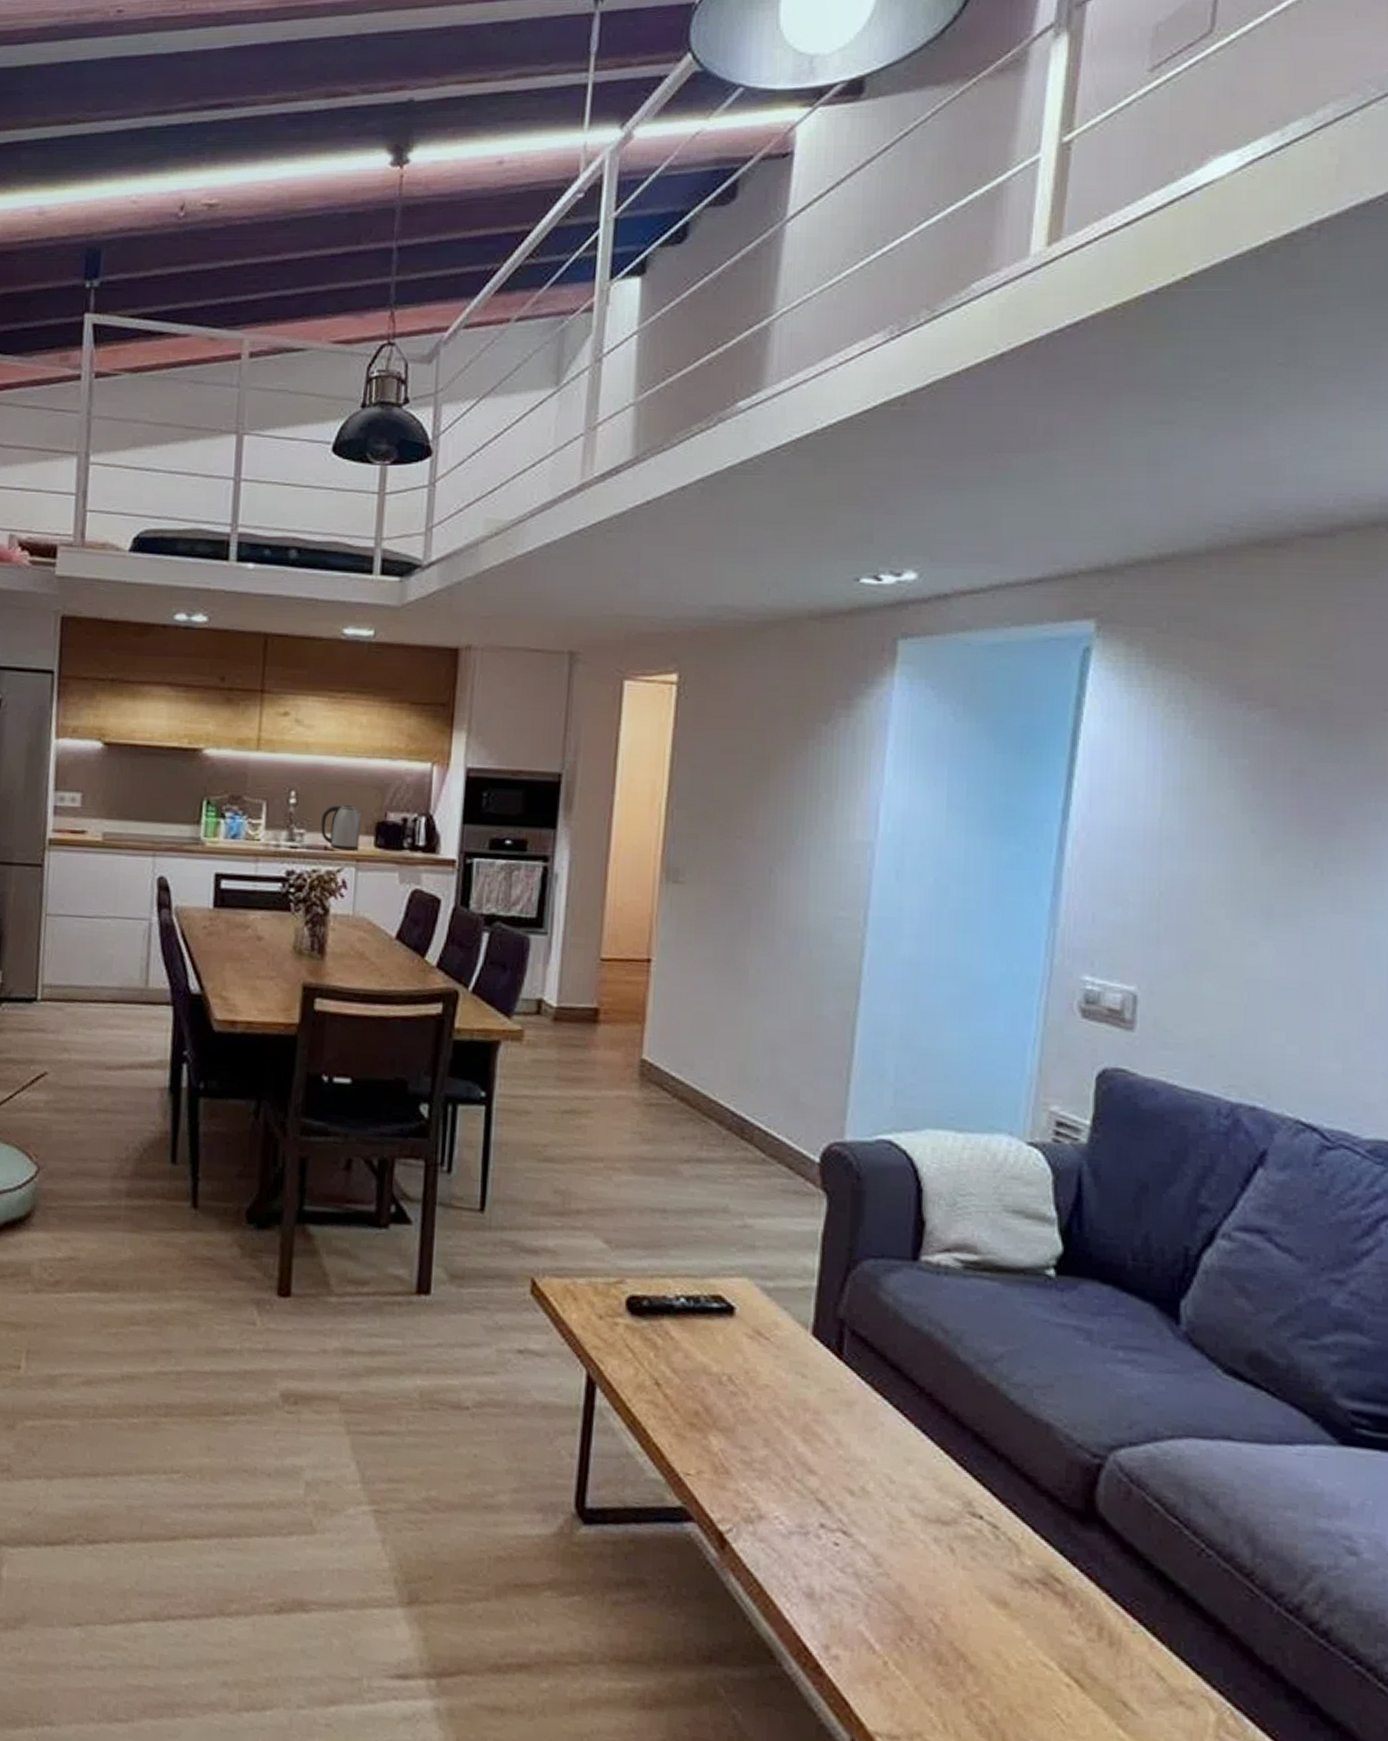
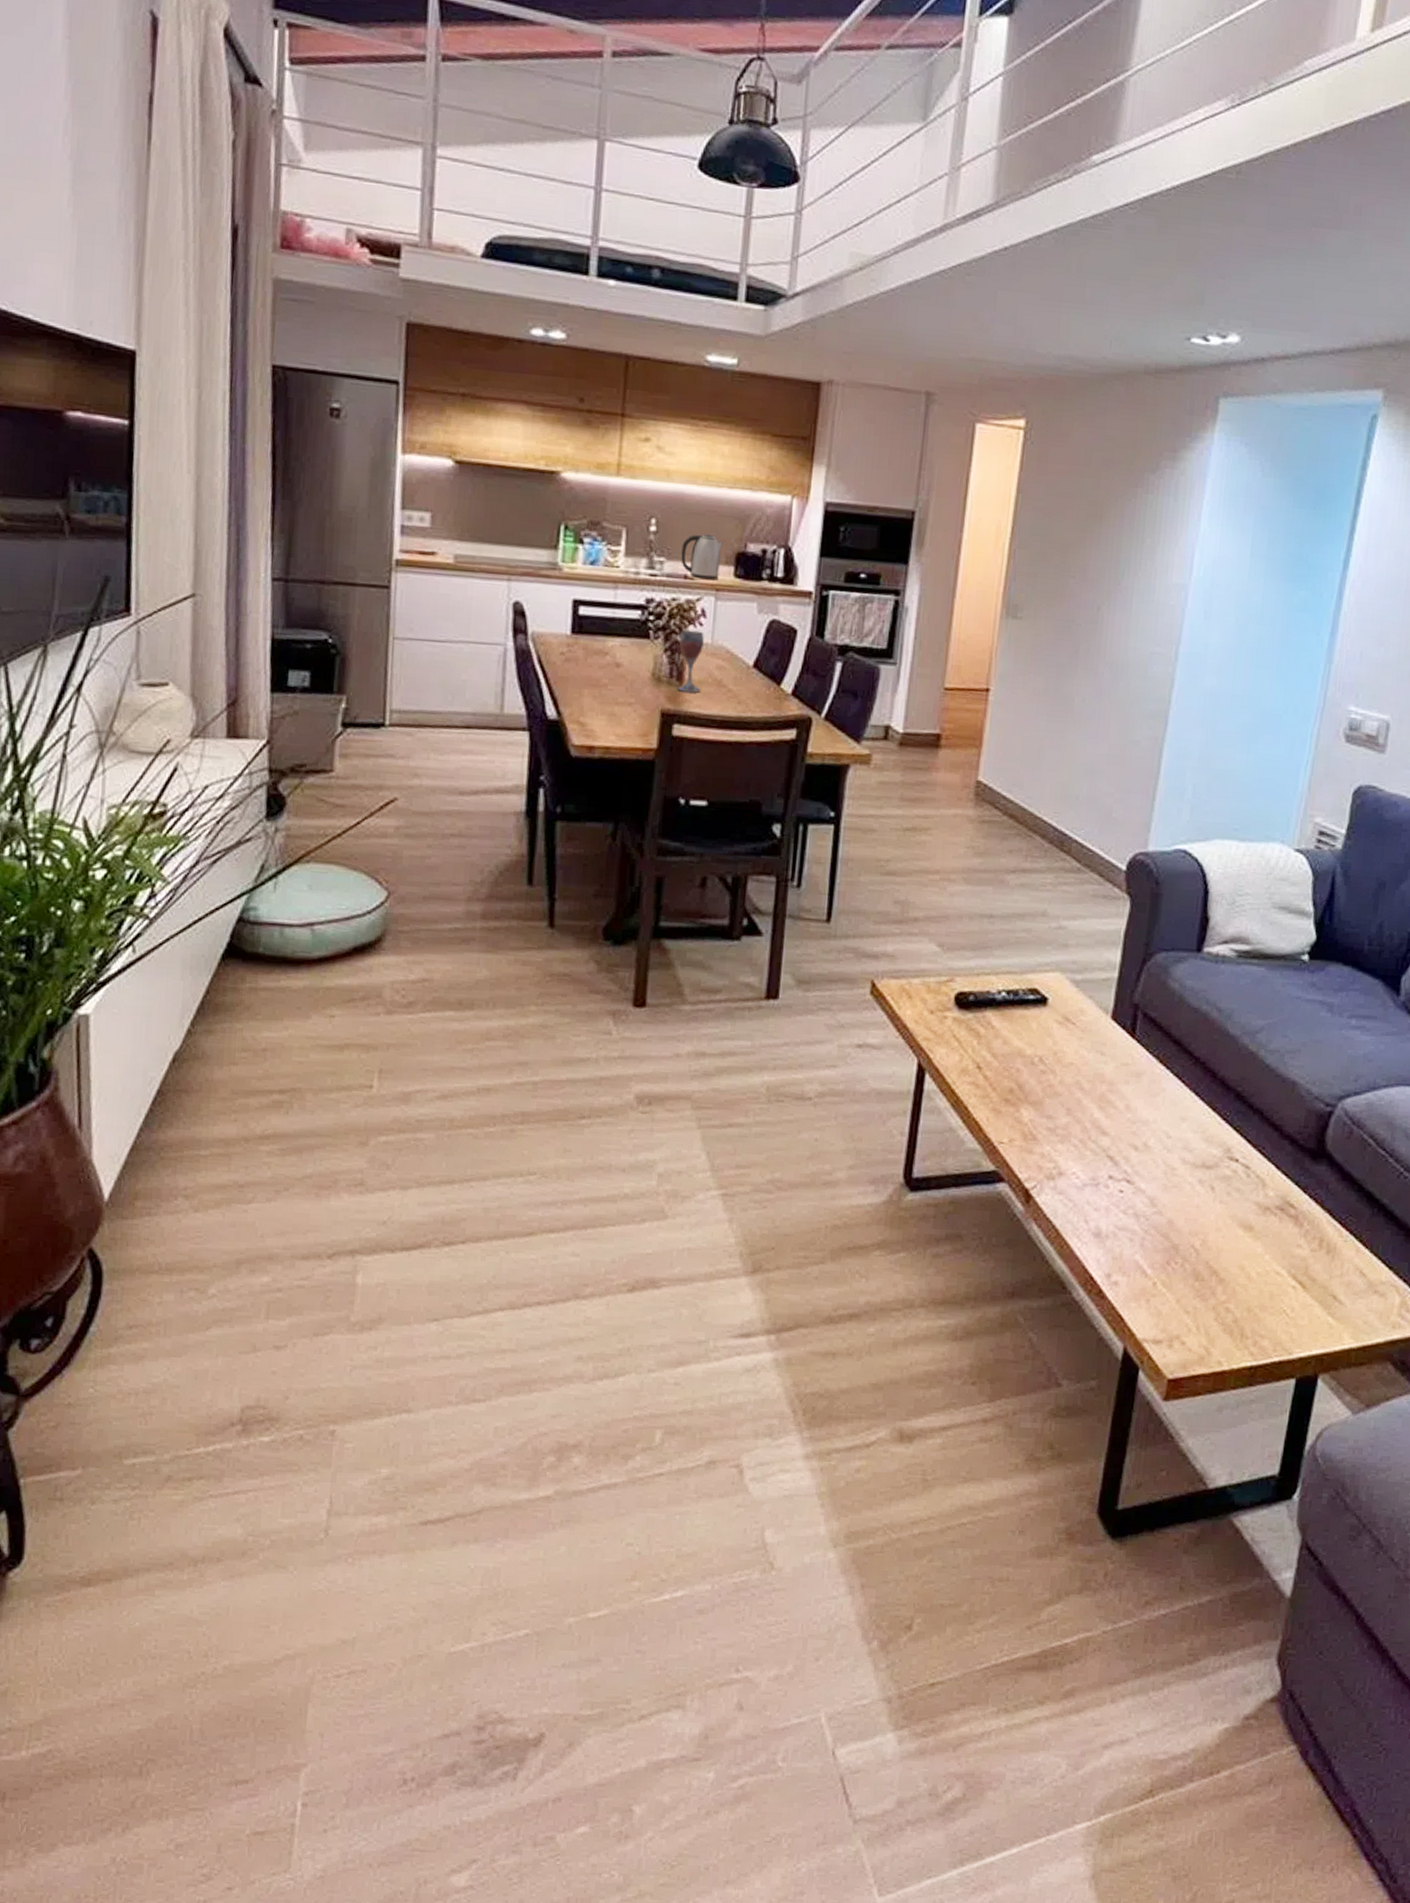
cup: none [319,901,345,966] -> present [677,630,704,693]

